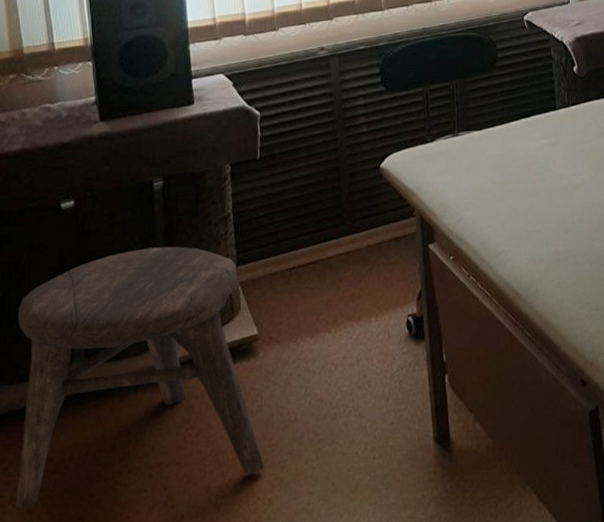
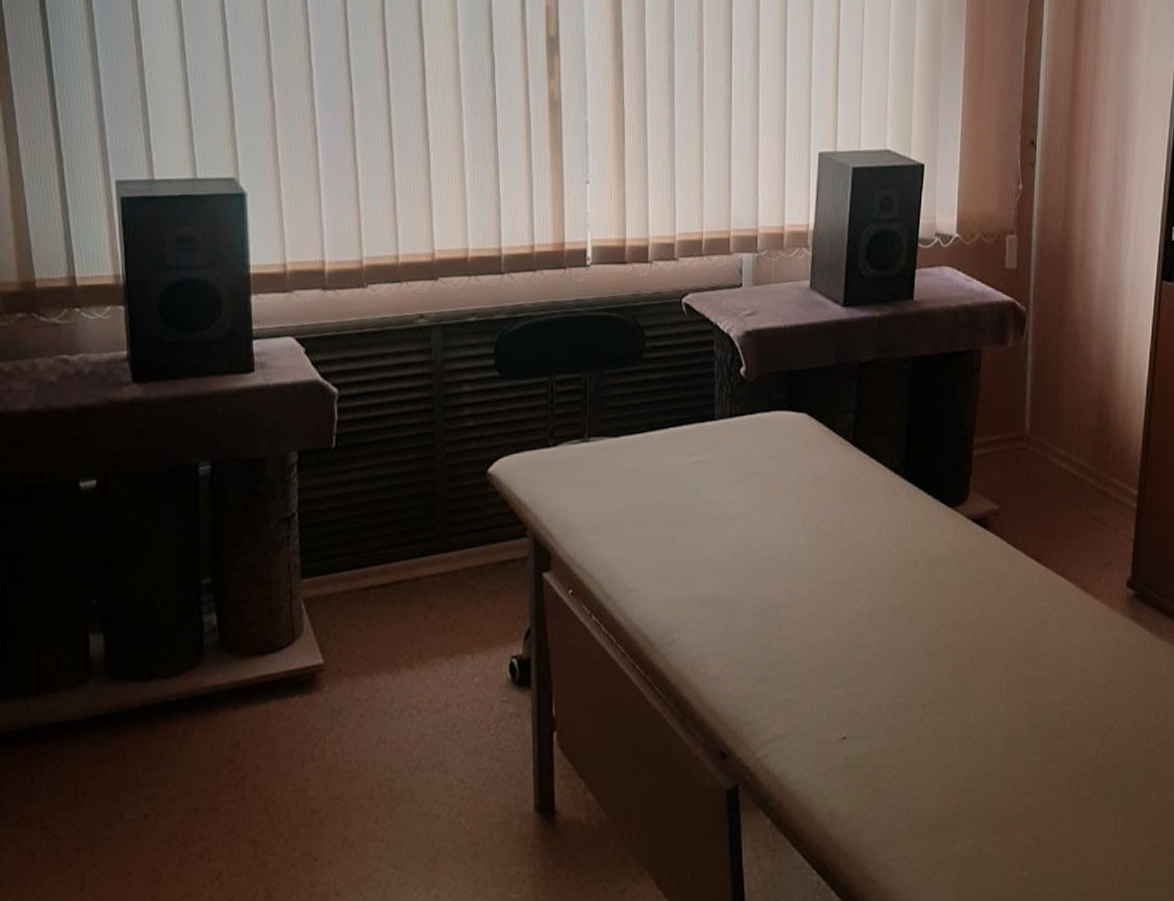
stool: present [15,246,264,509] -> none [14,547,324,849]

